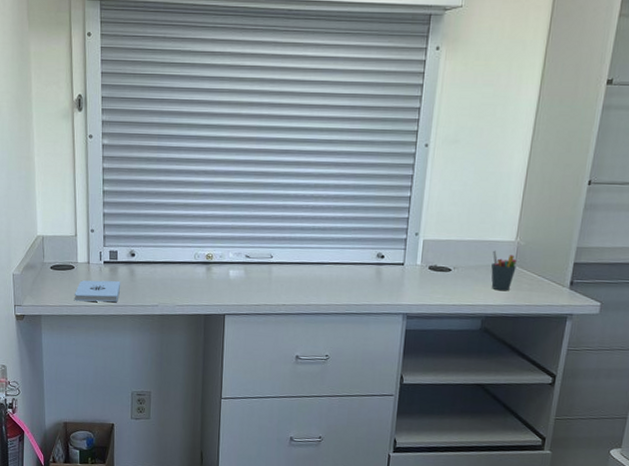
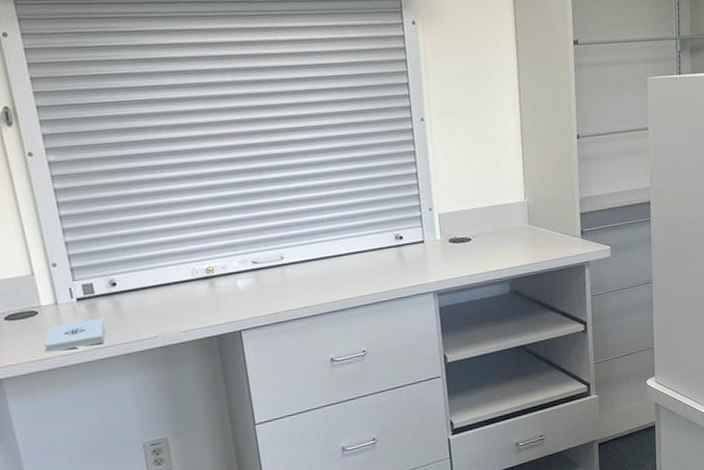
pen holder: present [491,250,517,291] -> none [506,213,531,252]

